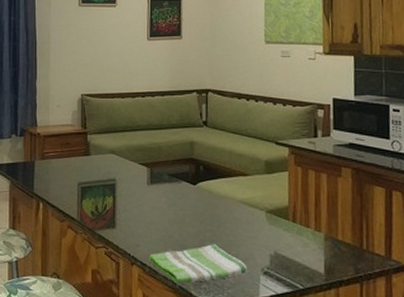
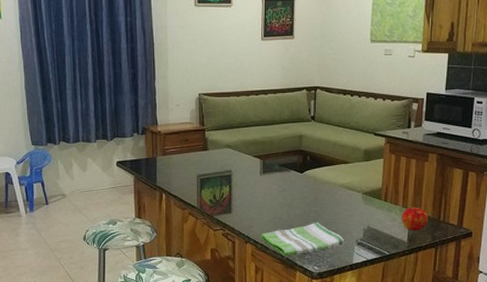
apple: none [314,230,348,262] -> present [401,207,428,232]

